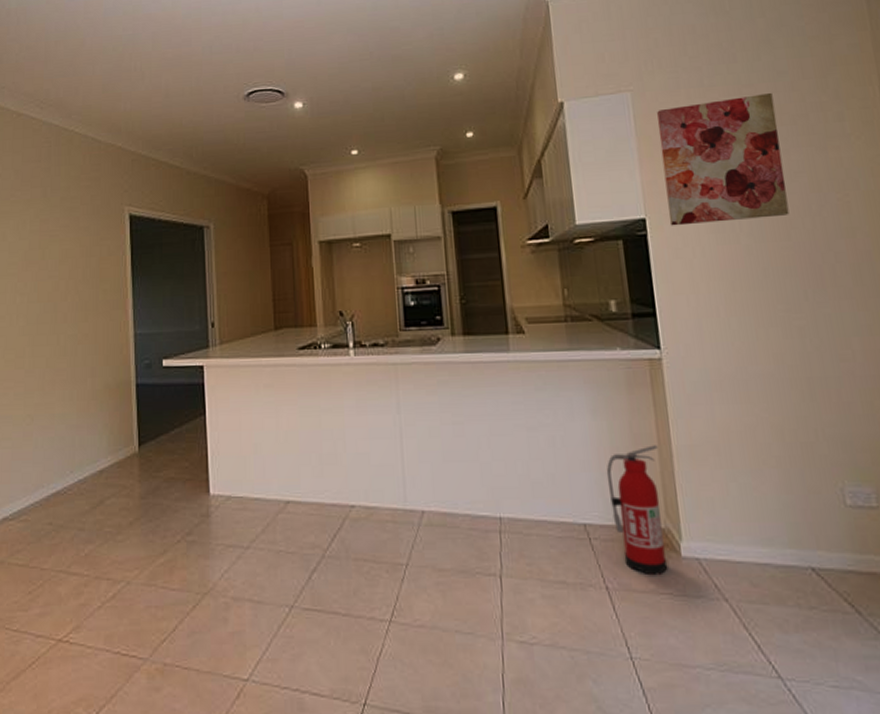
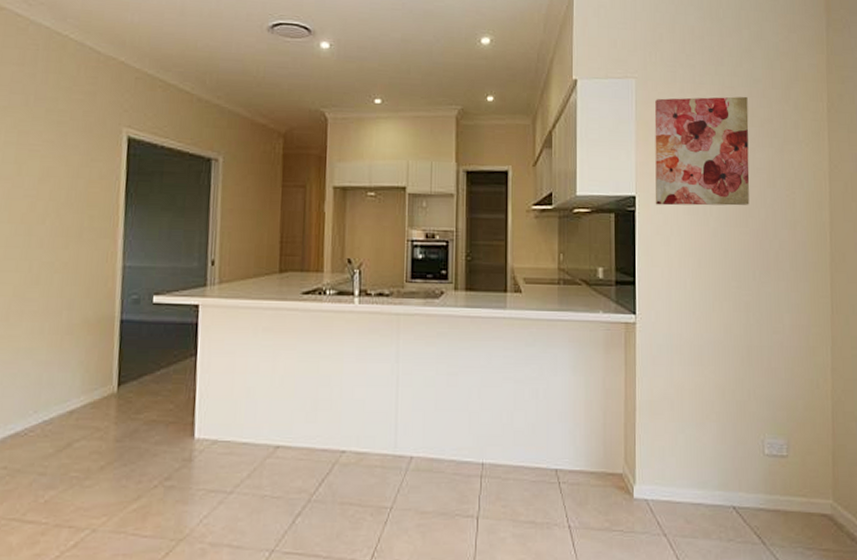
fire extinguisher: present [606,445,668,576] -> none [579,400,625,515]

